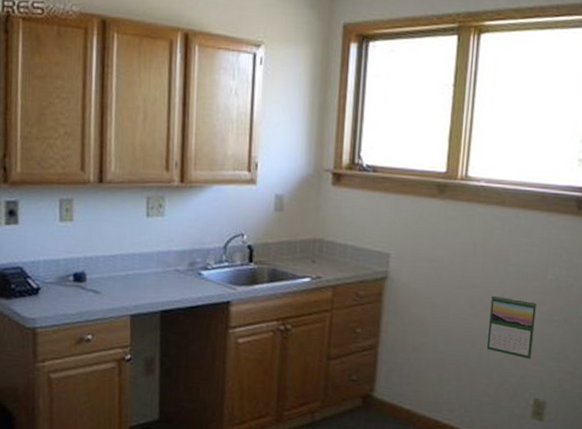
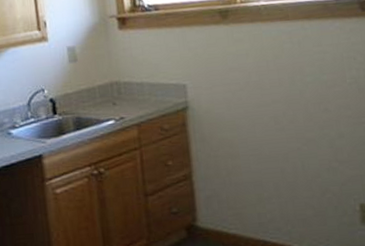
calendar: present [486,294,538,359] -> none [294,105,349,165]

